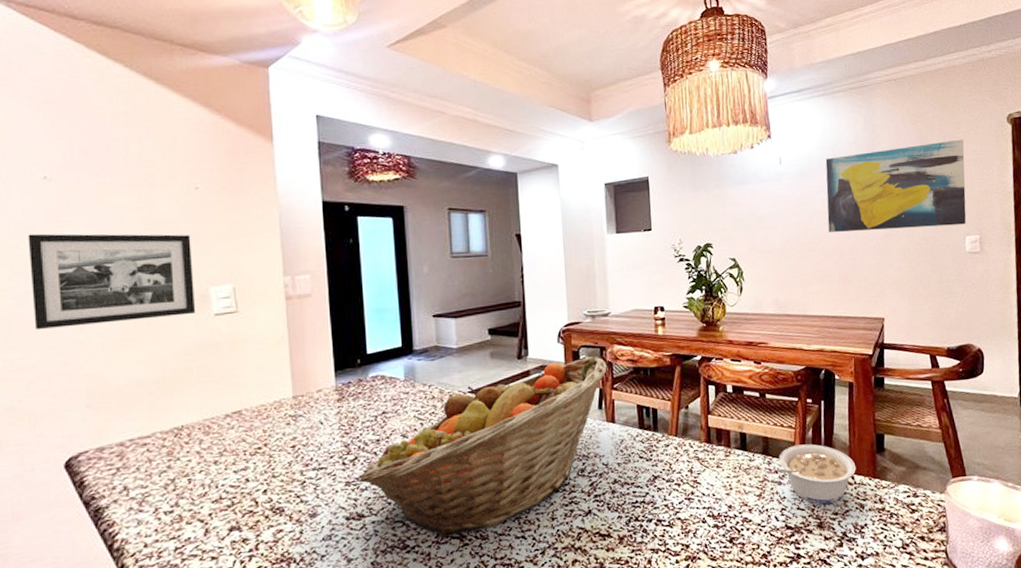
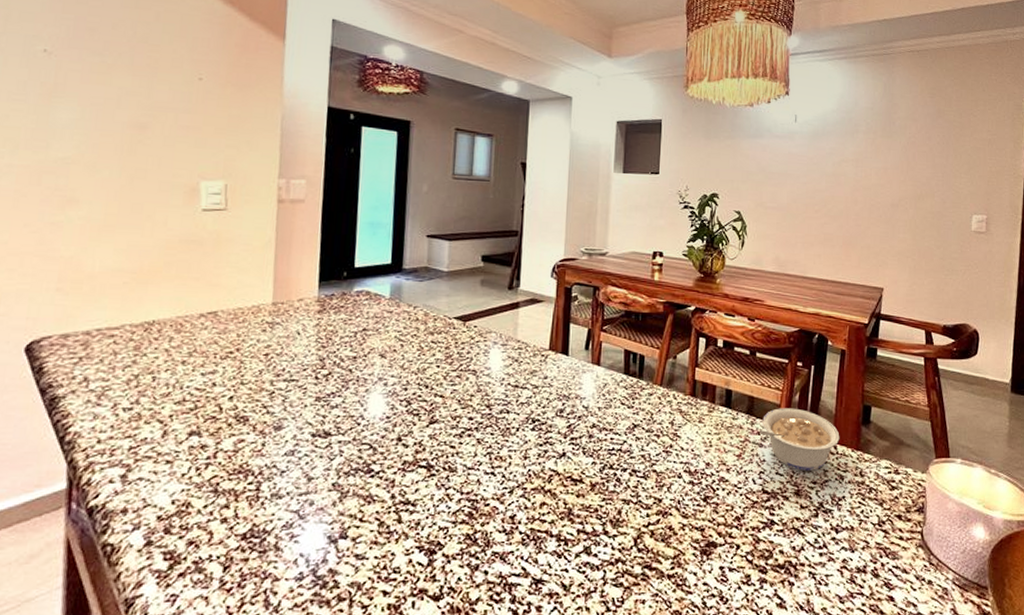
picture frame: present [28,233,196,330] -> none [13,106,188,207]
fruit basket: present [358,356,607,538] -> none [329,295,599,466]
wall art: present [825,139,966,232] -> none [837,117,980,203]

